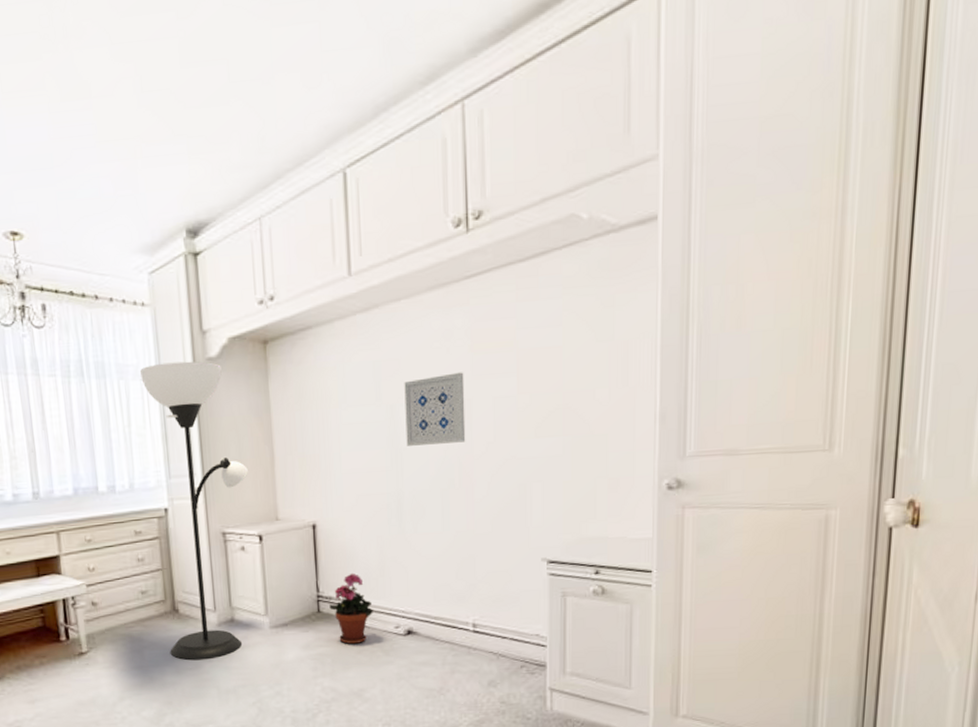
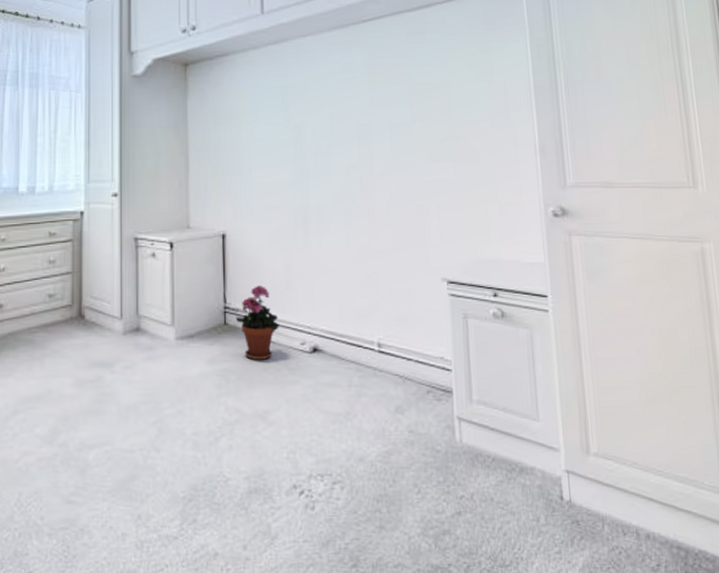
floor lamp: present [140,361,248,661] -> none [71,77,163,372]
wall art: present [404,372,466,446] -> none [309,100,366,164]

